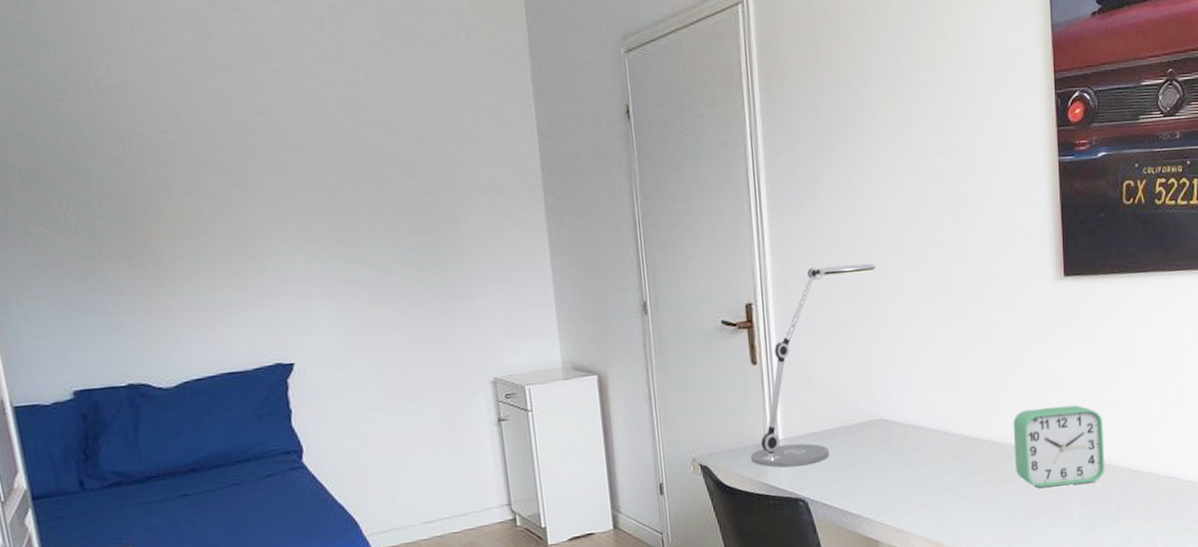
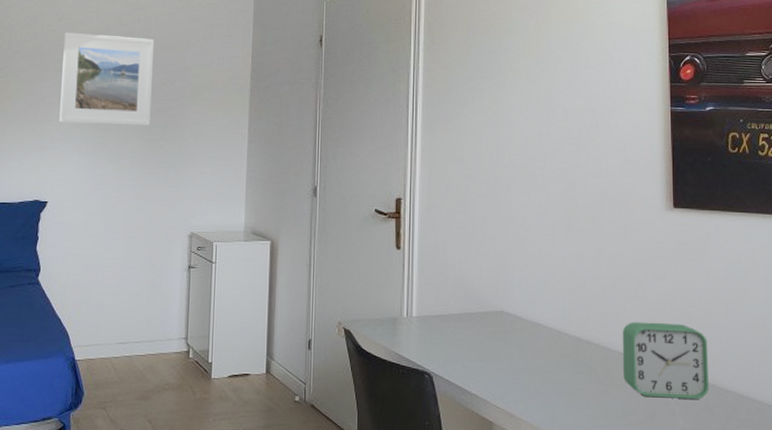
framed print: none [269,129,415,258] -> present [59,32,154,126]
desk lamp: present [750,263,875,468] -> none [387,175,507,343]

